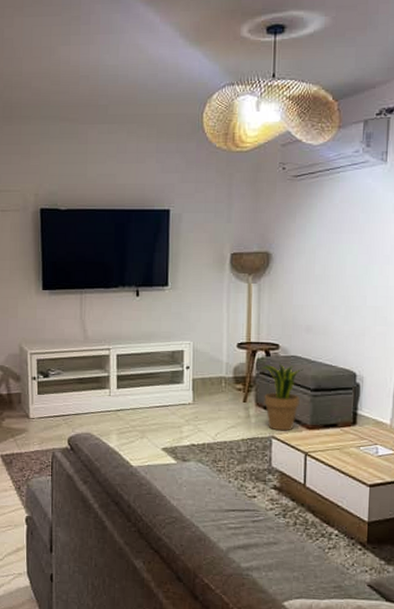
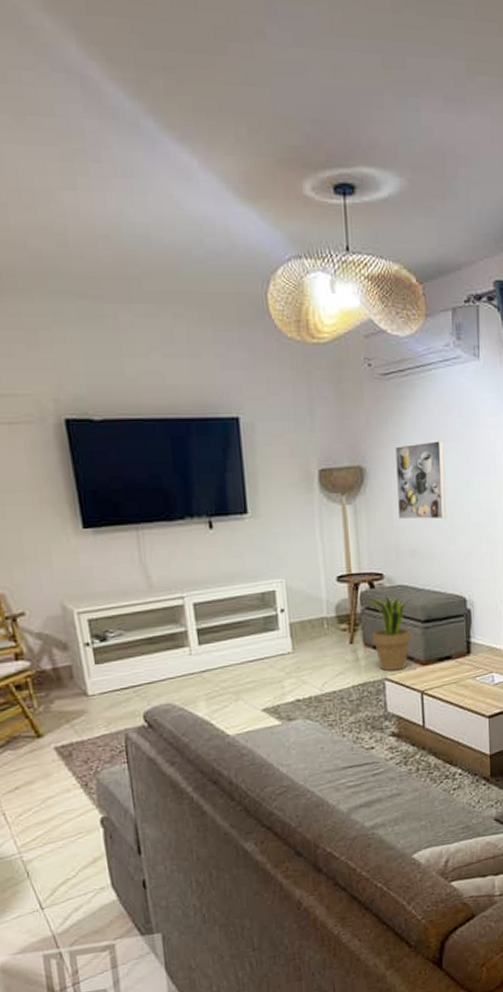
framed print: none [297,233,347,301] -> present [395,441,446,520]

